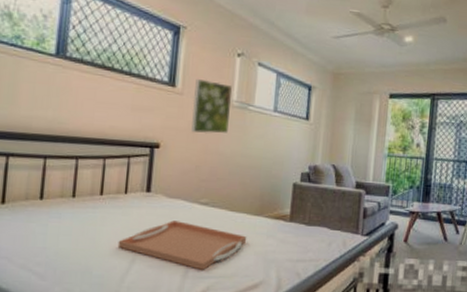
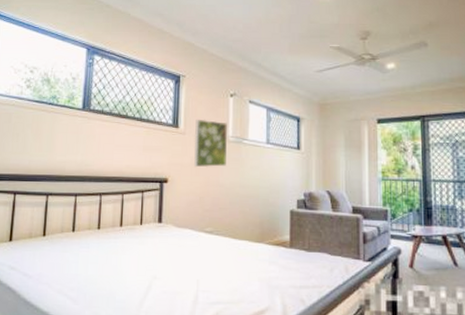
serving tray: present [117,220,247,270] -> none [136,248,251,296]

